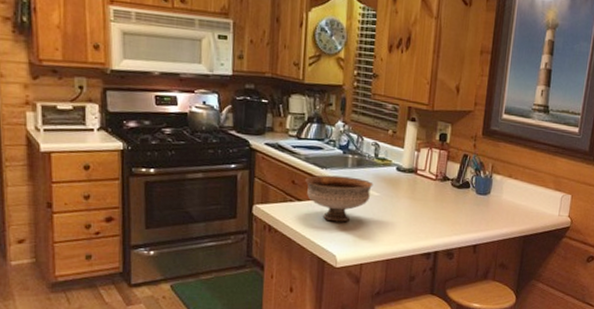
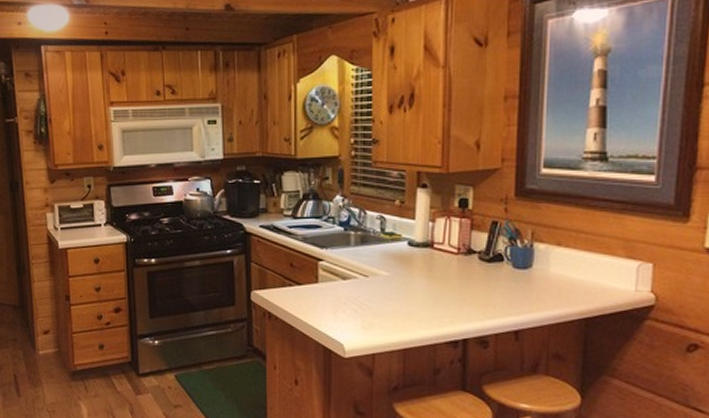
bowl: present [305,175,373,222] -> none [304,255,381,307]

